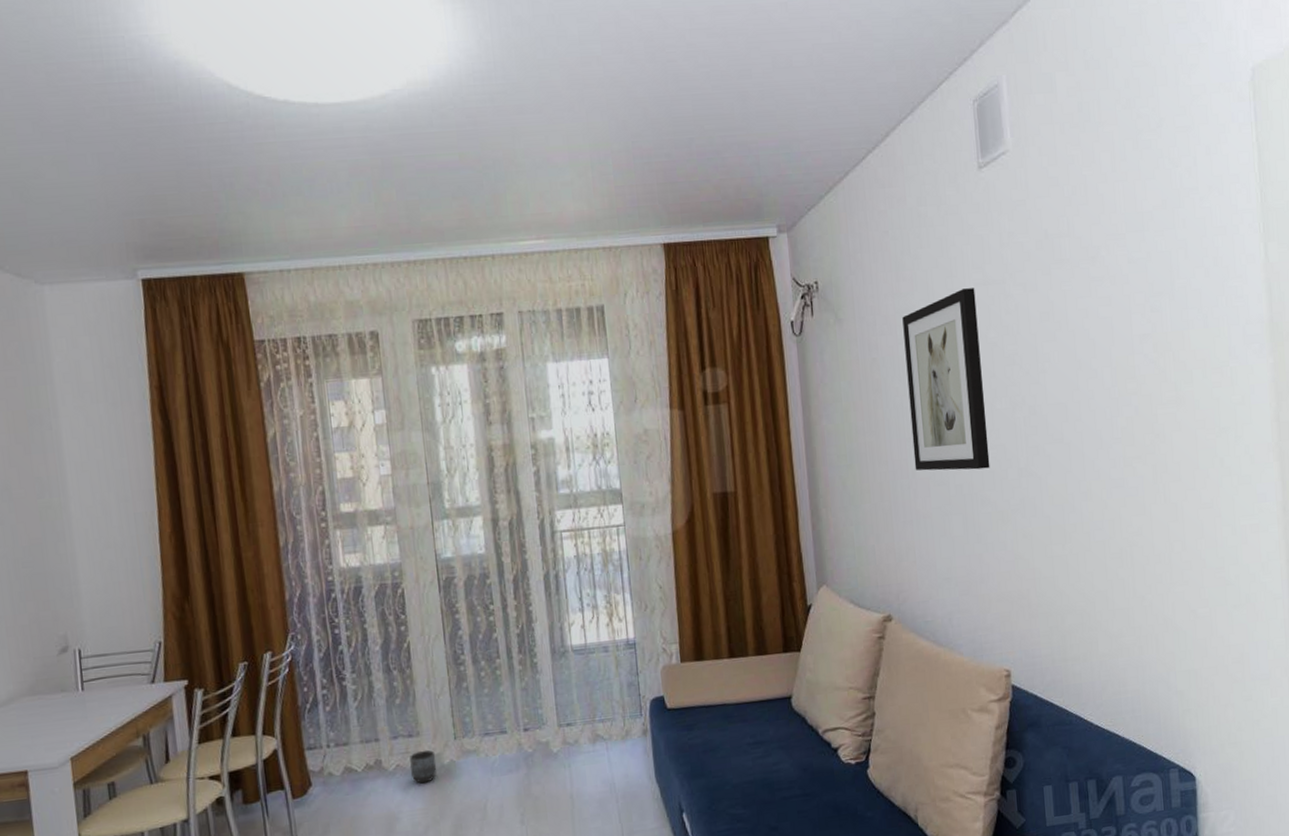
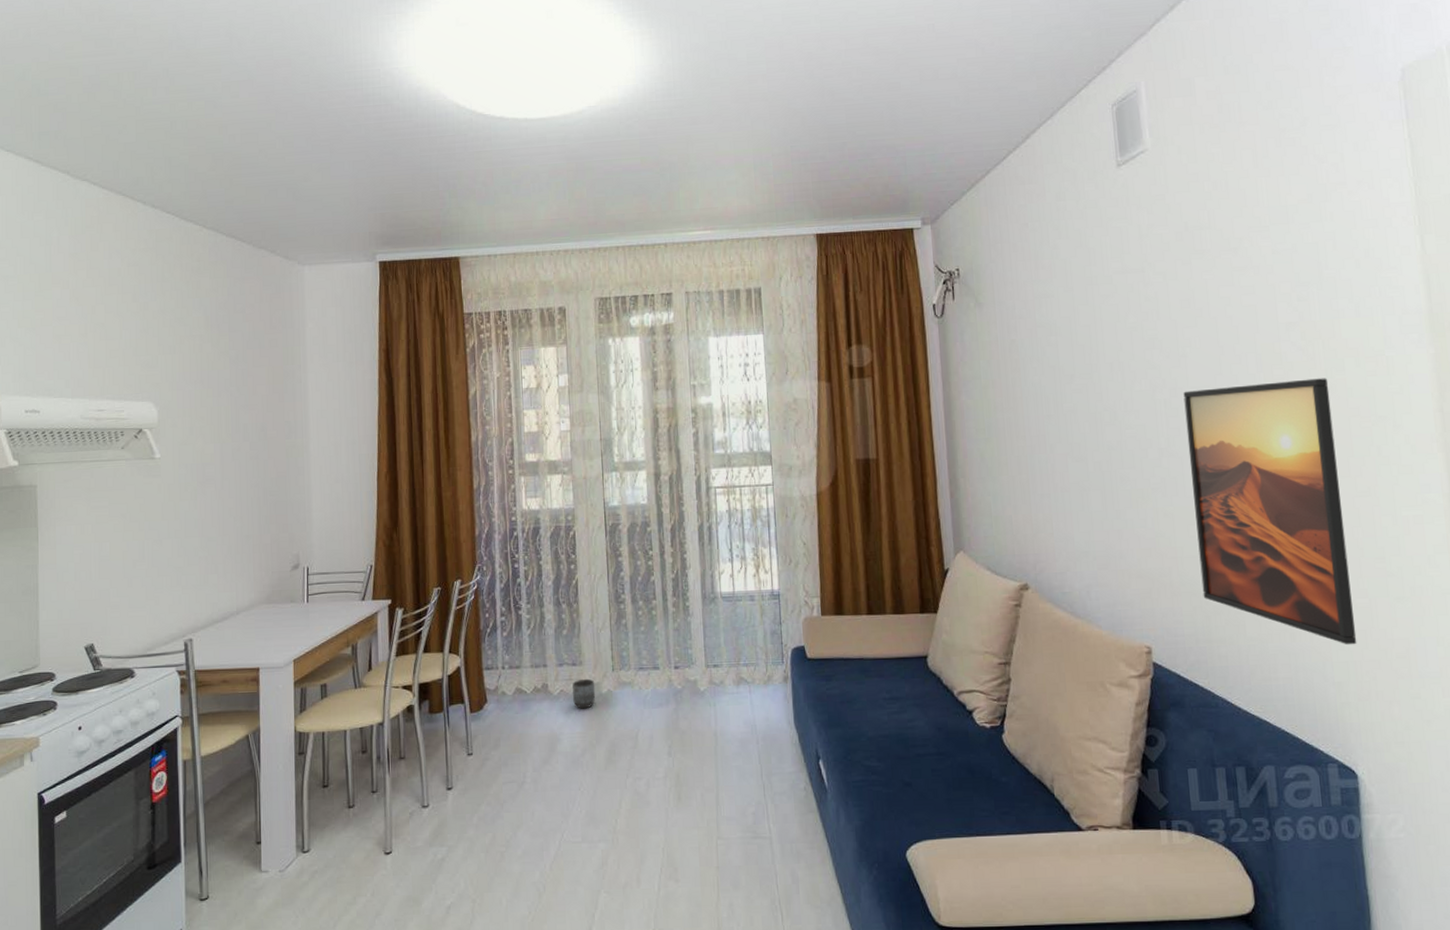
wall art: present [902,288,990,471] -> none [1041,276,1130,448]
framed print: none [1042,390,1198,655] -> present [1183,378,1357,645]

